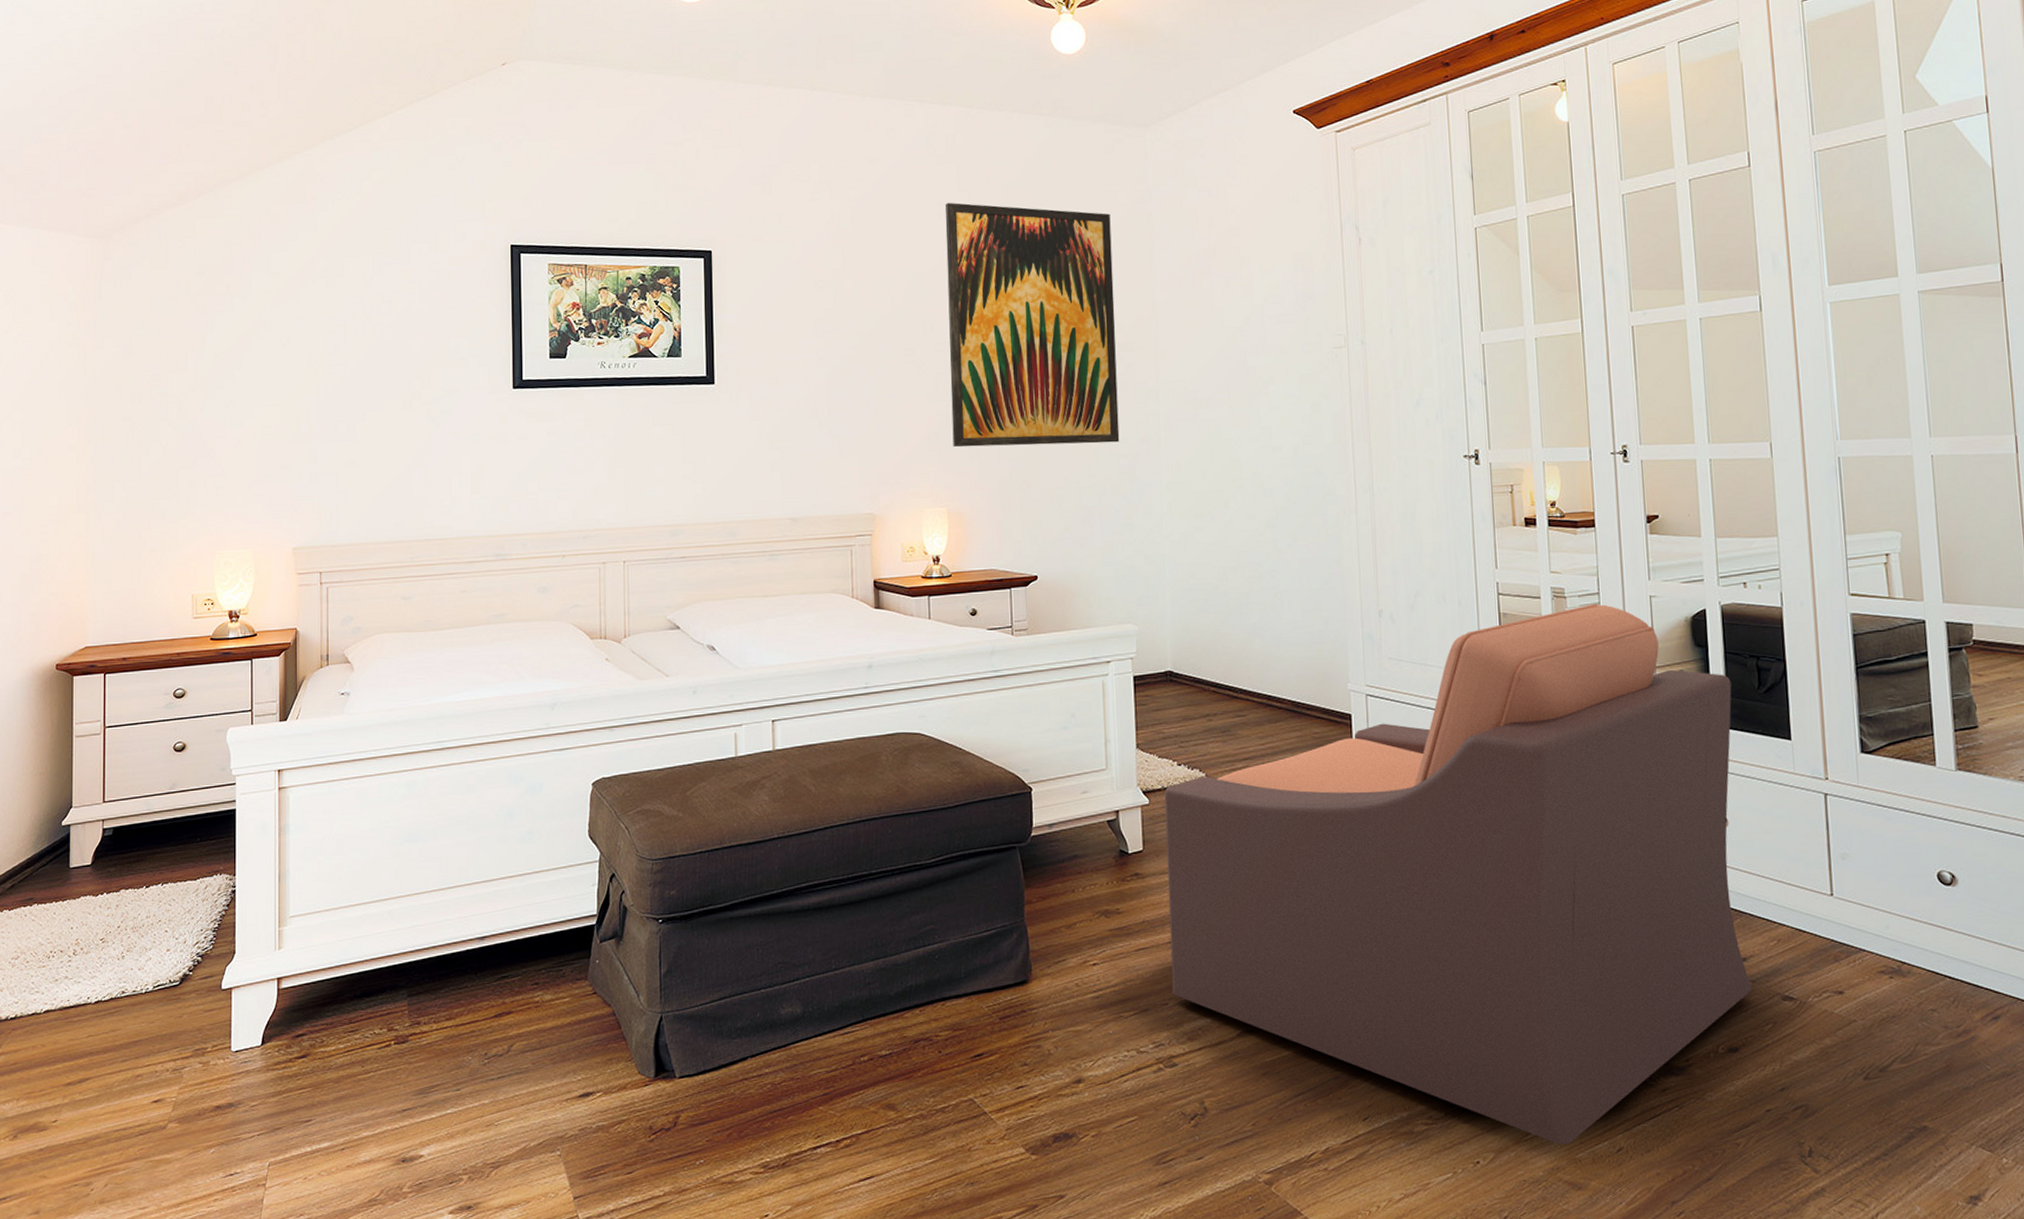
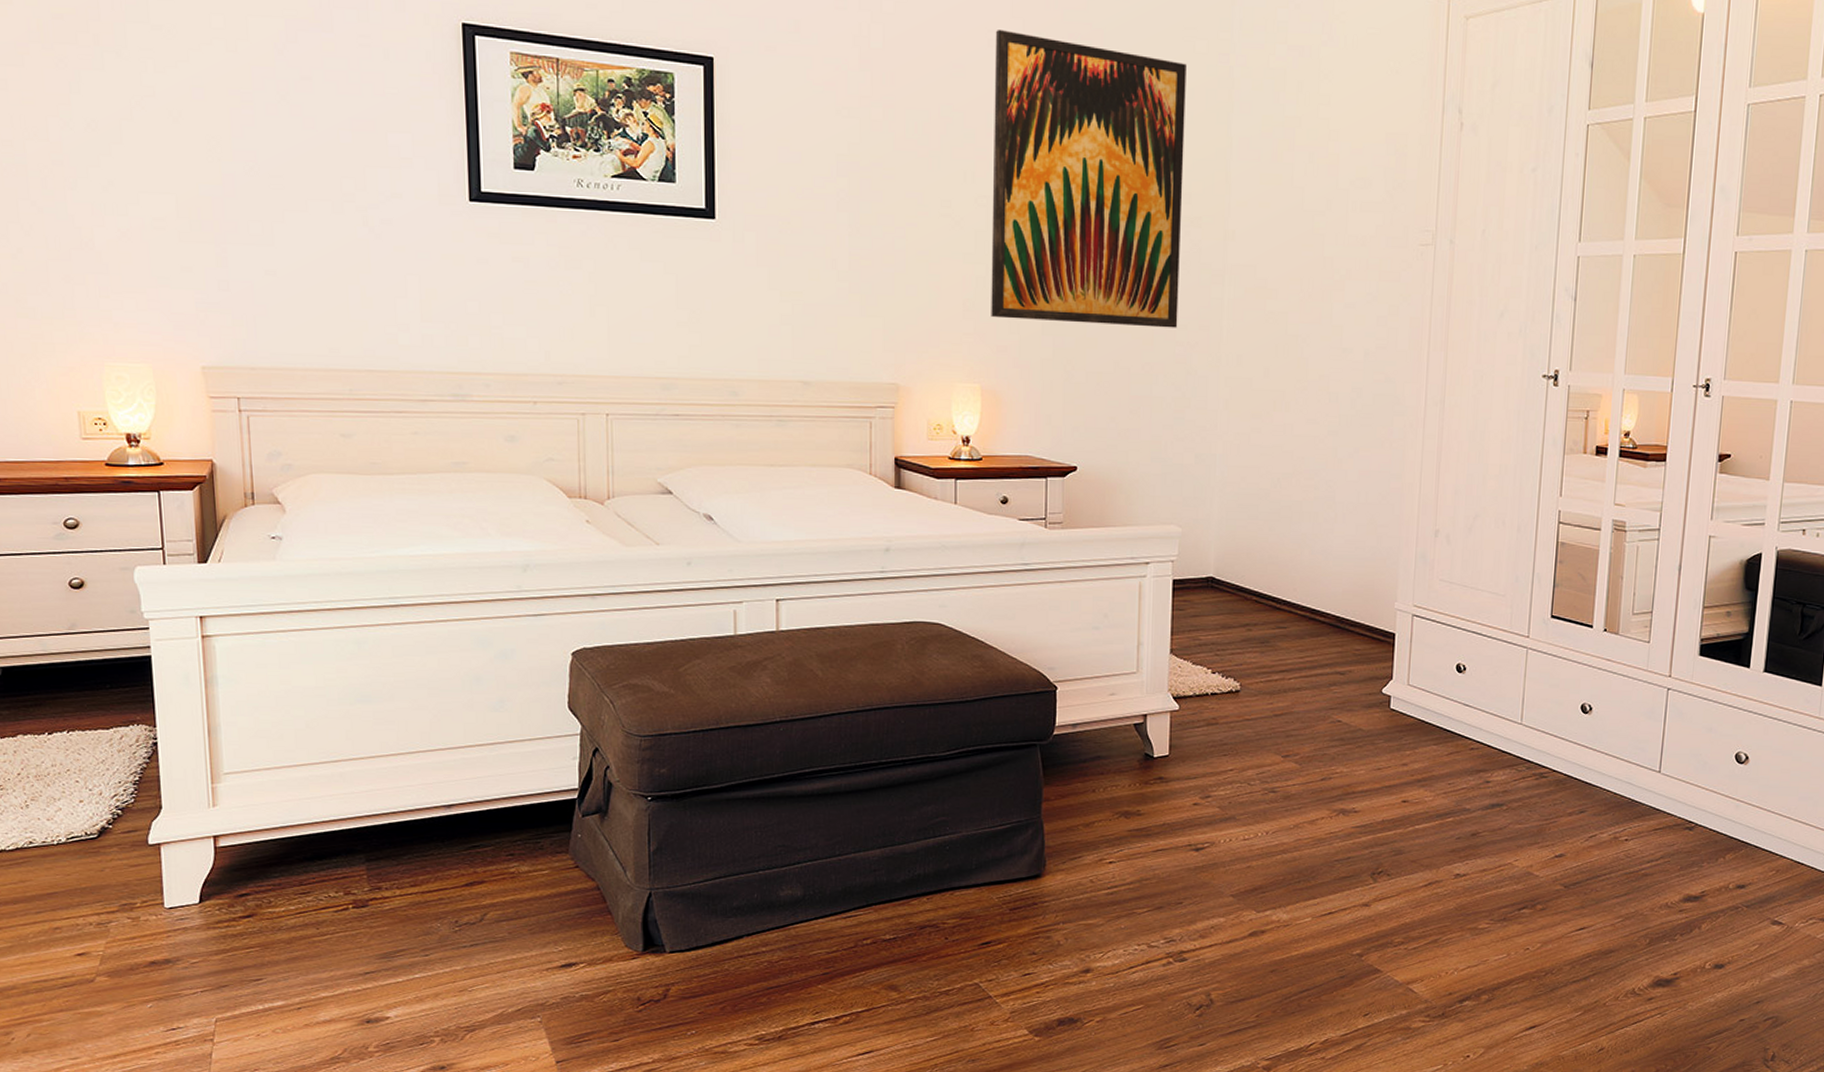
armchair: present [1164,603,1754,1145] -> none [1188,539,1775,1044]

